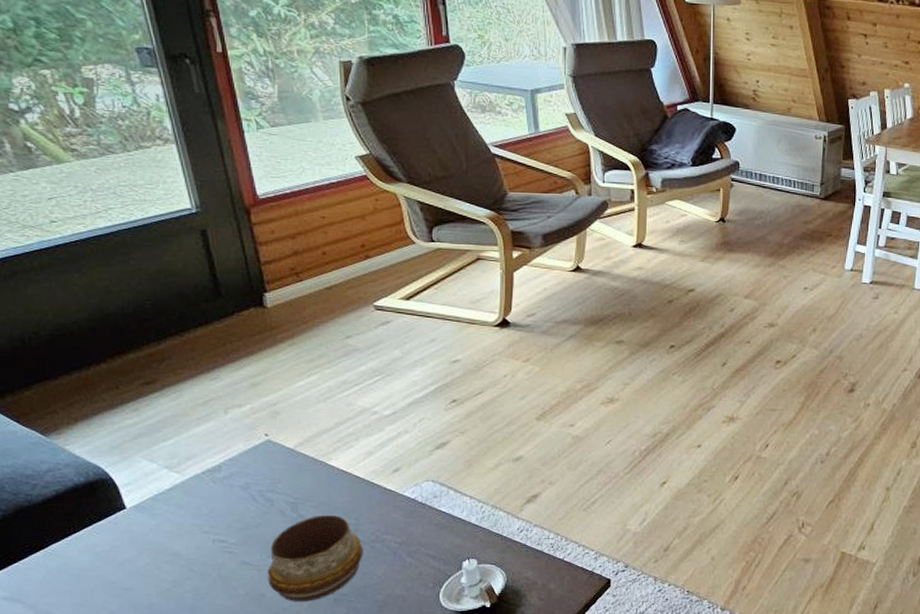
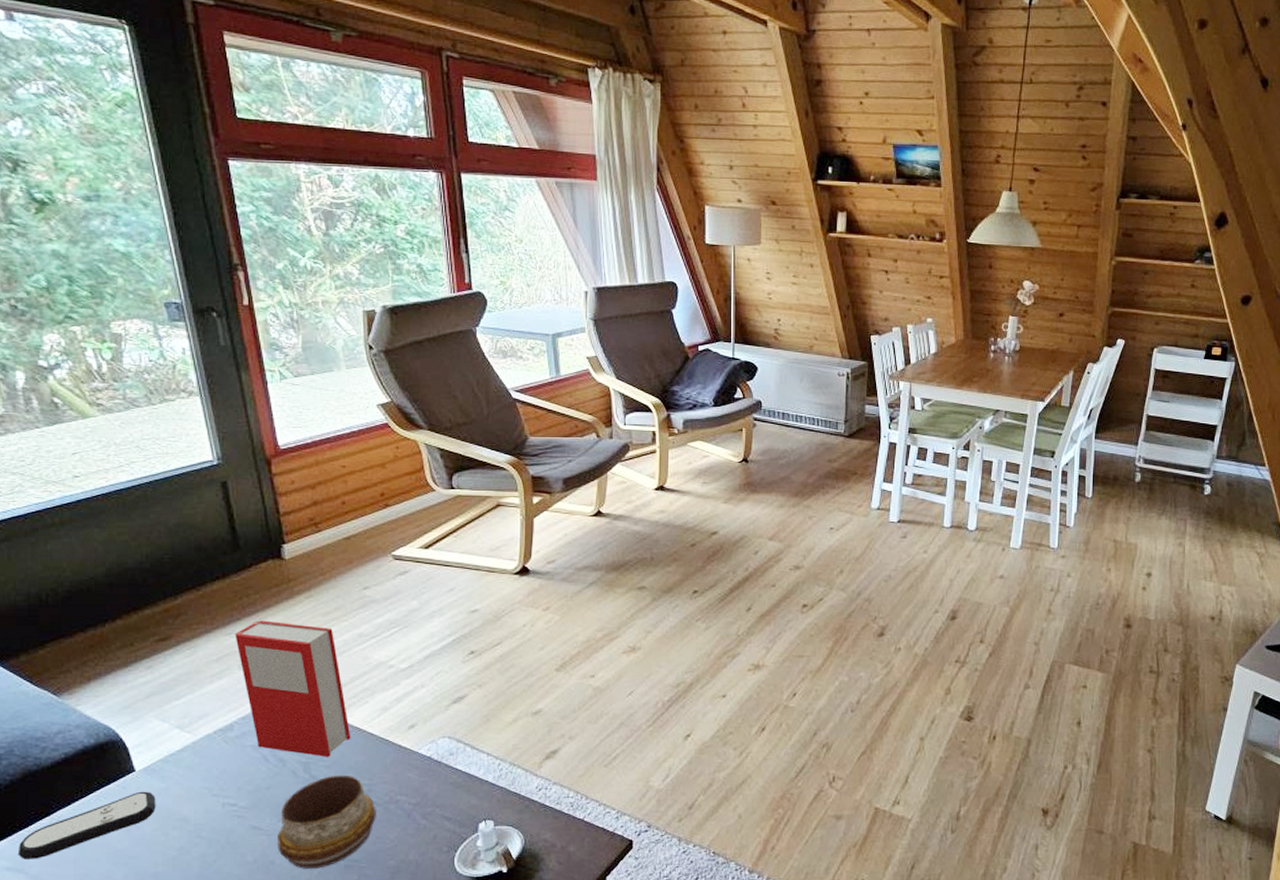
remote control: none [13,527,148,590] -> present [17,791,156,859]
book: none [219,366,337,498] -> present [235,620,351,757]

